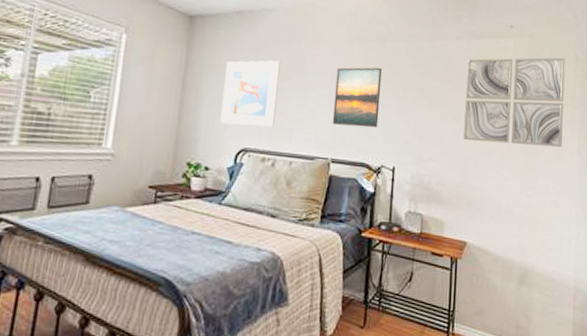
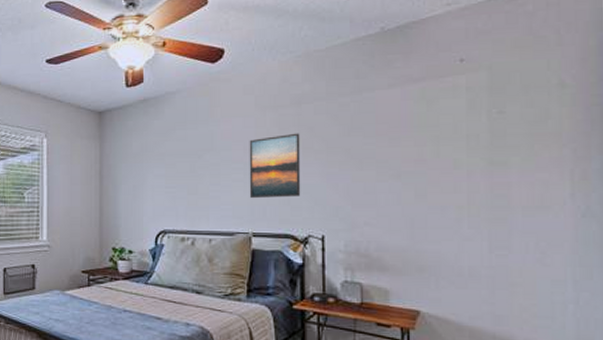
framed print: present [220,60,281,127] -> none [138,141,190,209]
wall art: present [463,57,565,148] -> none [405,85,546,200]

